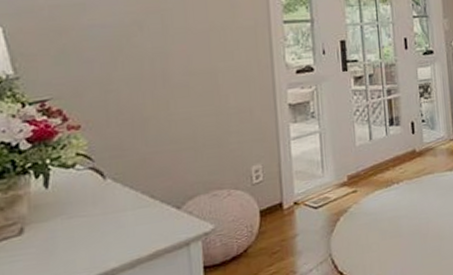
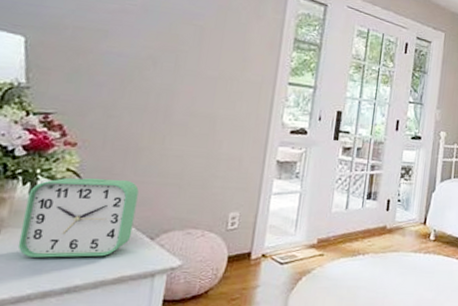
alarm clock: none [43,153,157,250] -> present [17,178,139,258]

